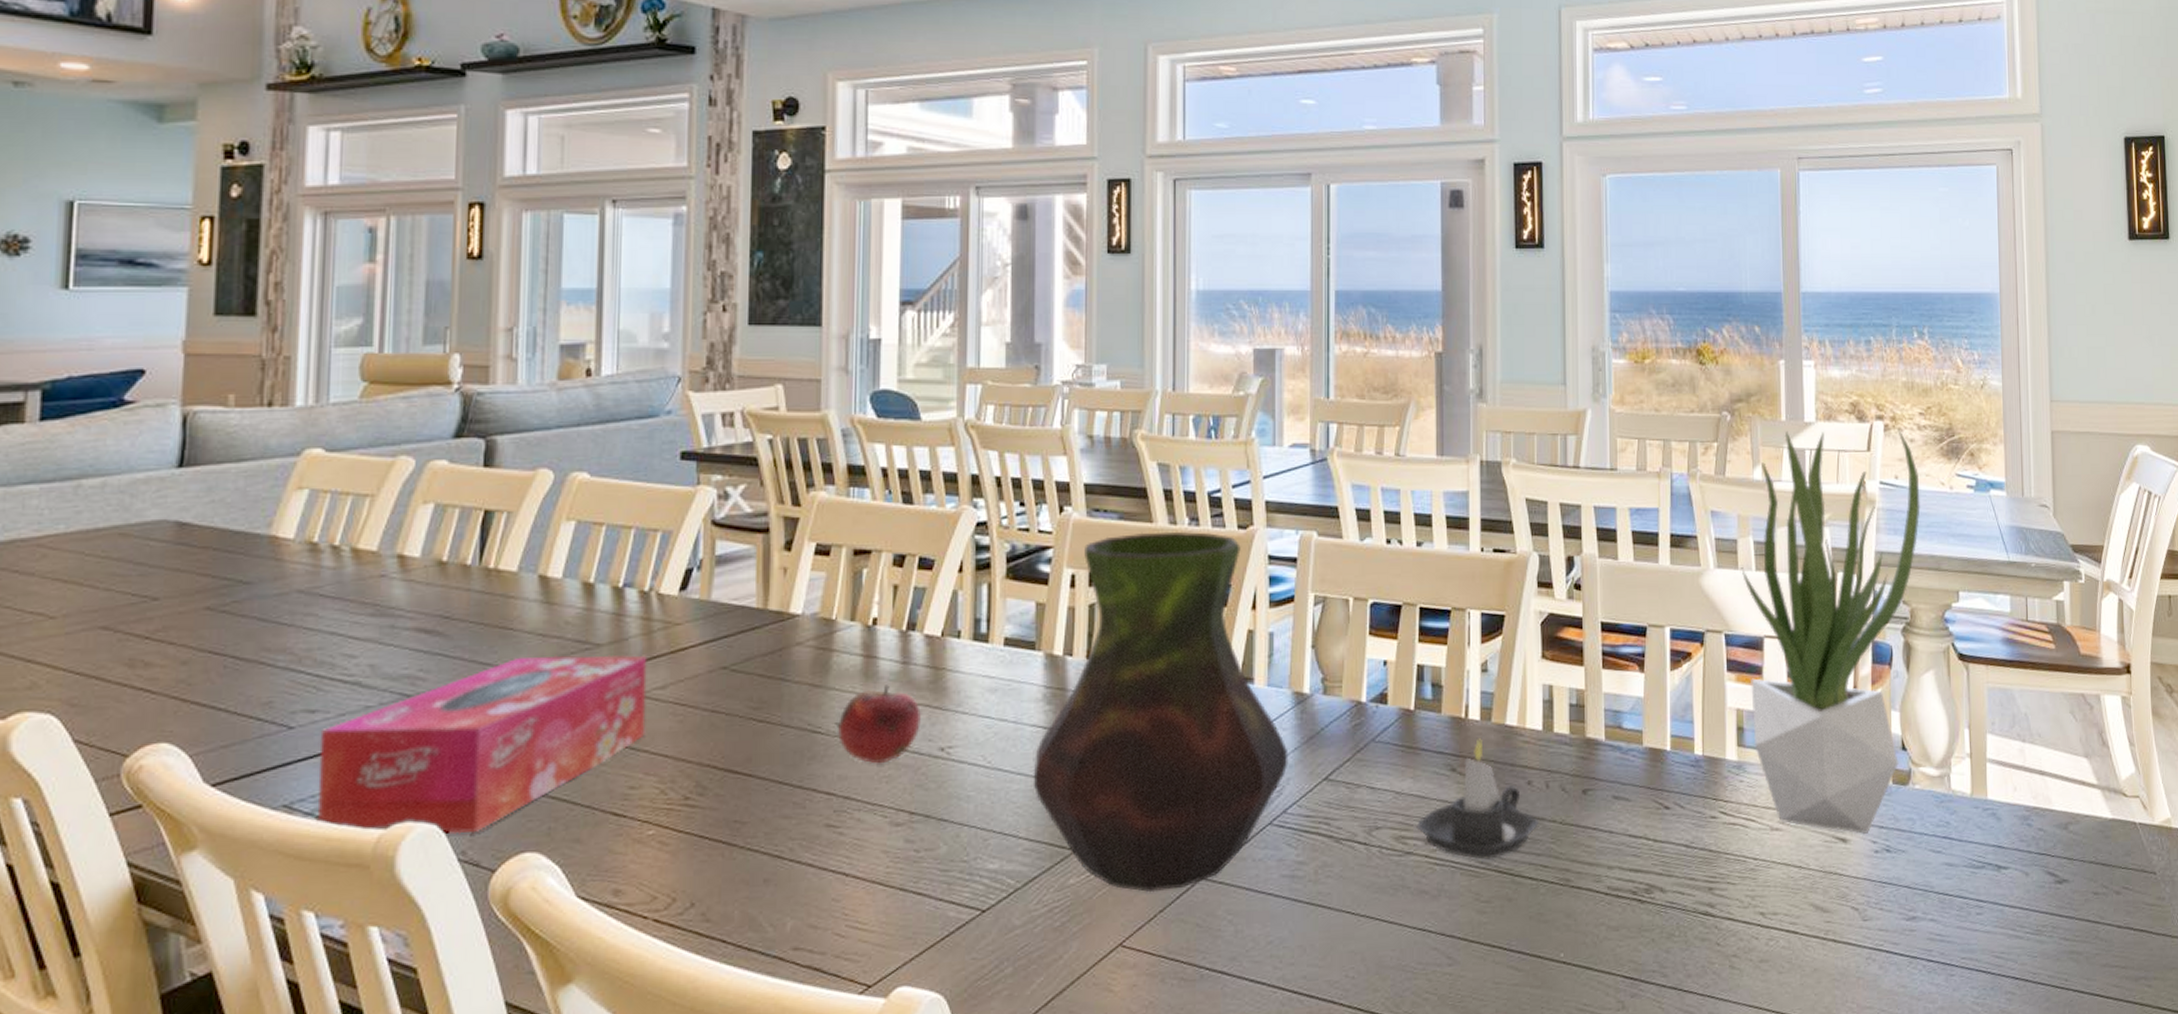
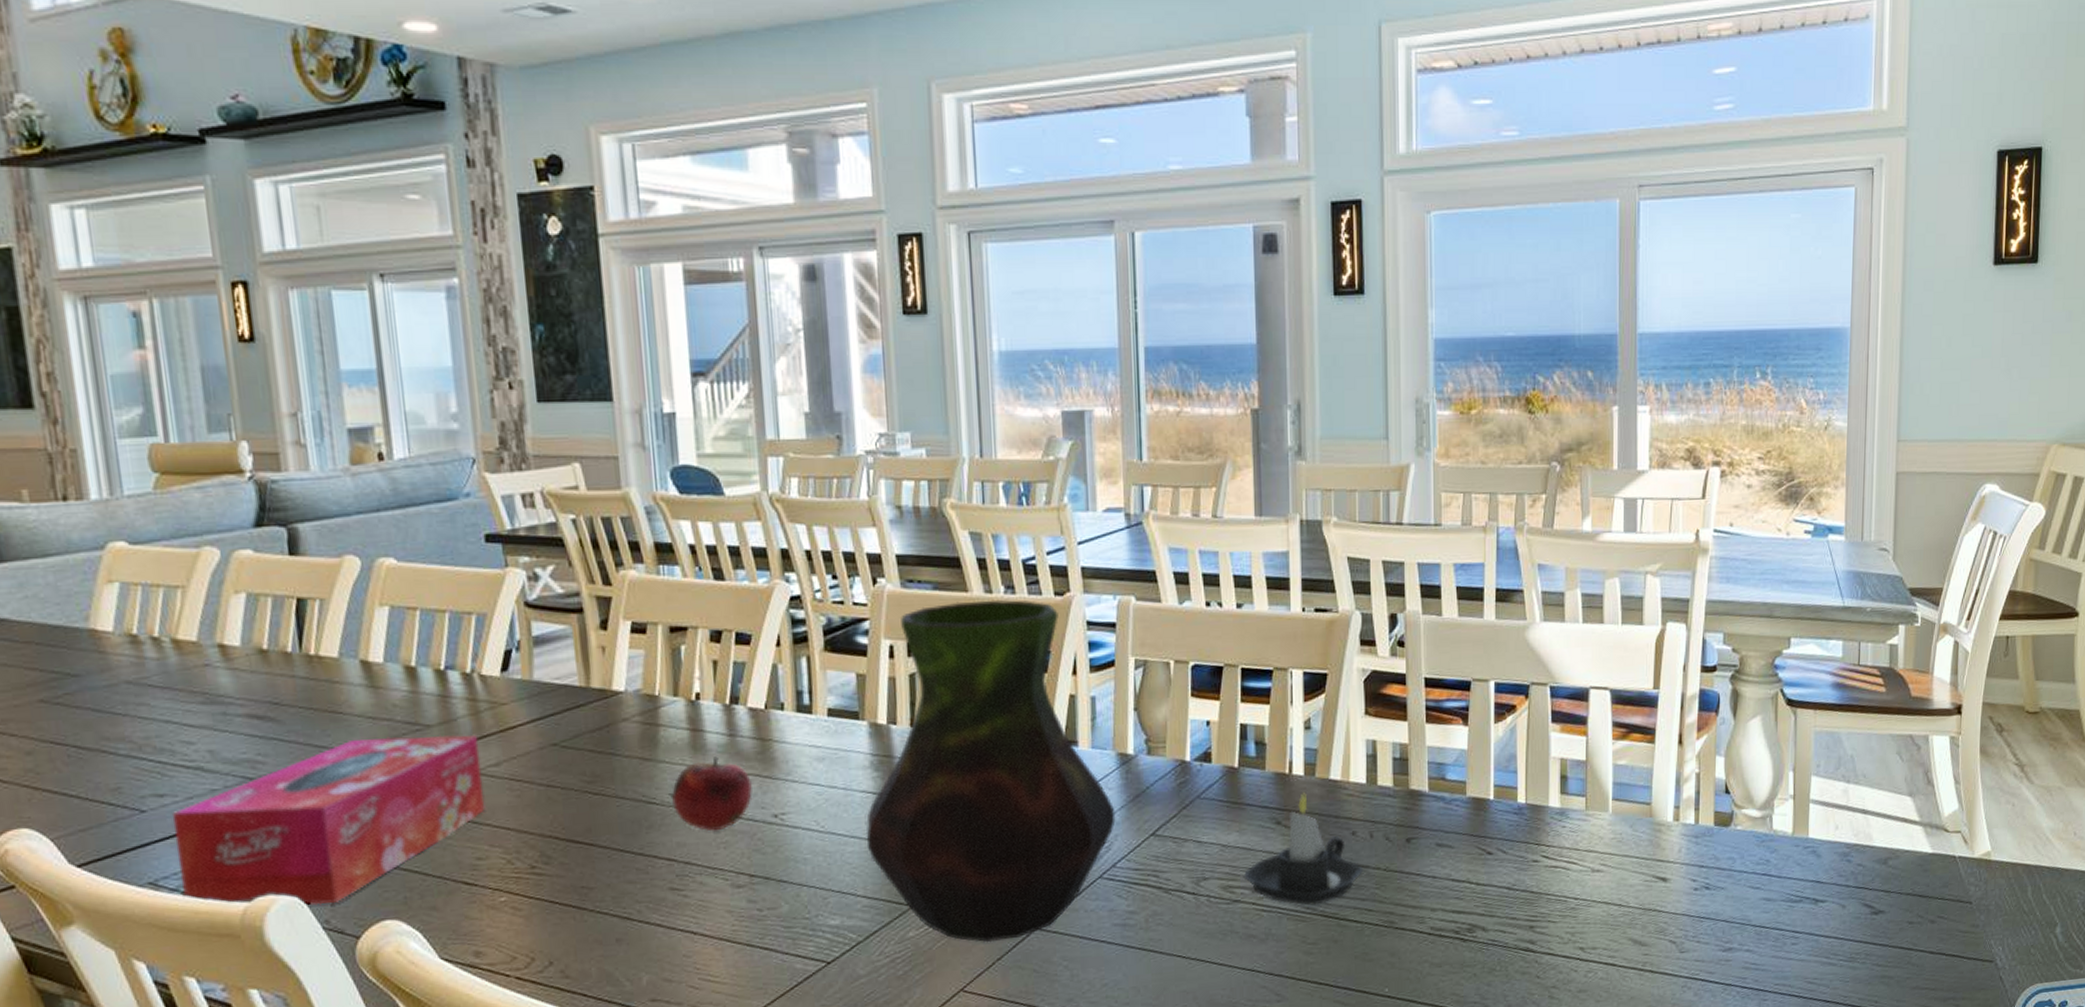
potted plant: present [1741,428,1920,834] -> none [1568,474,1755,873]

